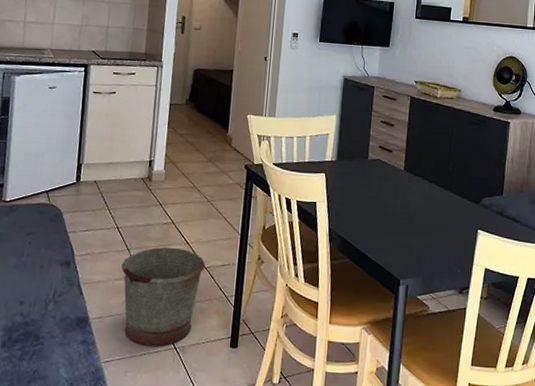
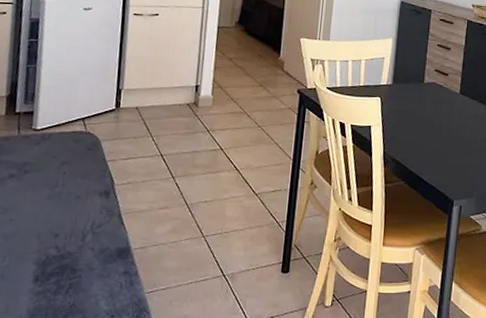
bucket: present [121,247,206,346] -> none [165,174,256,274]

